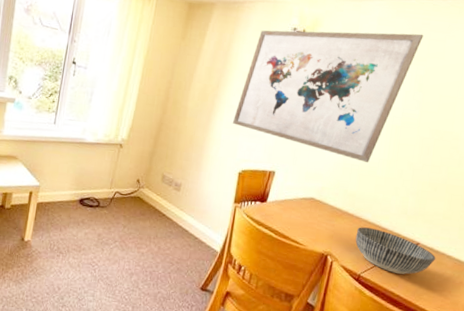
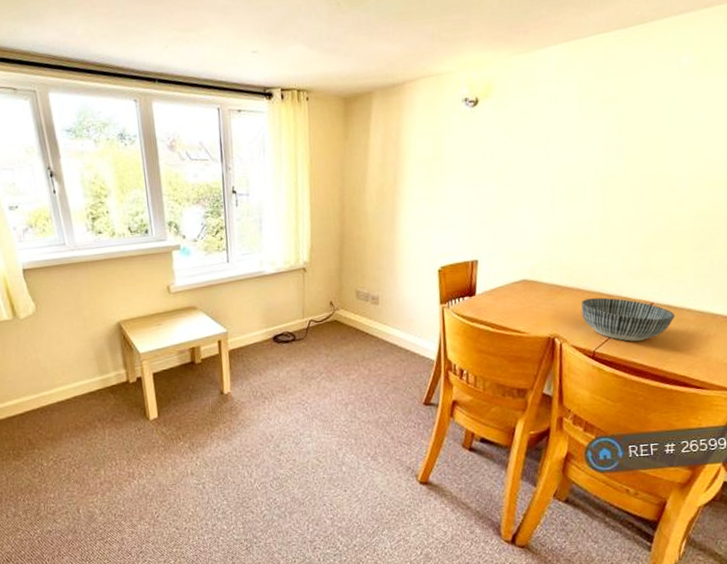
wall art: present [232,30,424,162] -> none [419,72,611,228]

